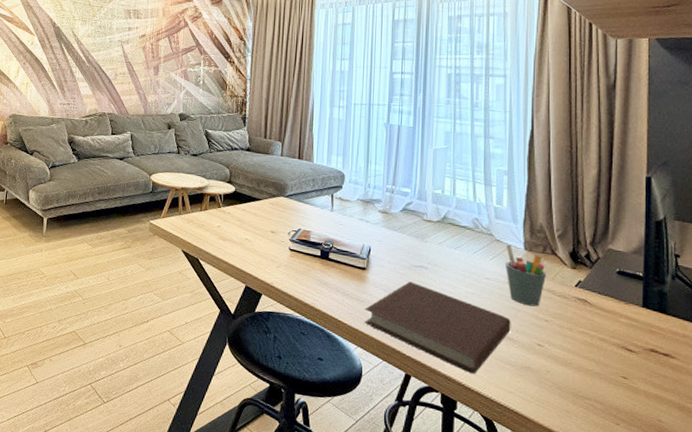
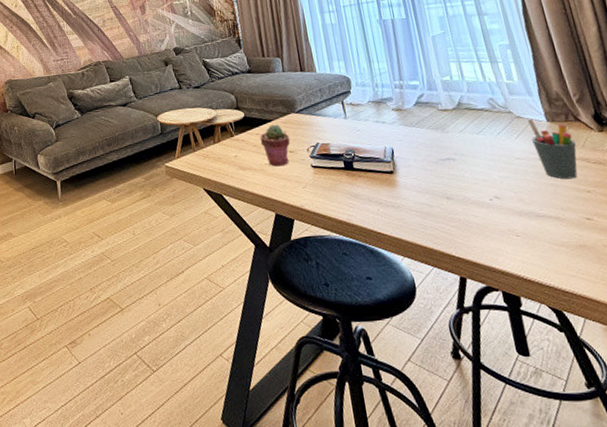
potted succulent: none [245,203,275,244] -> present [260,124,291,167]
notebook: present [364,281,511,374] -> none [402,176,556,264]

